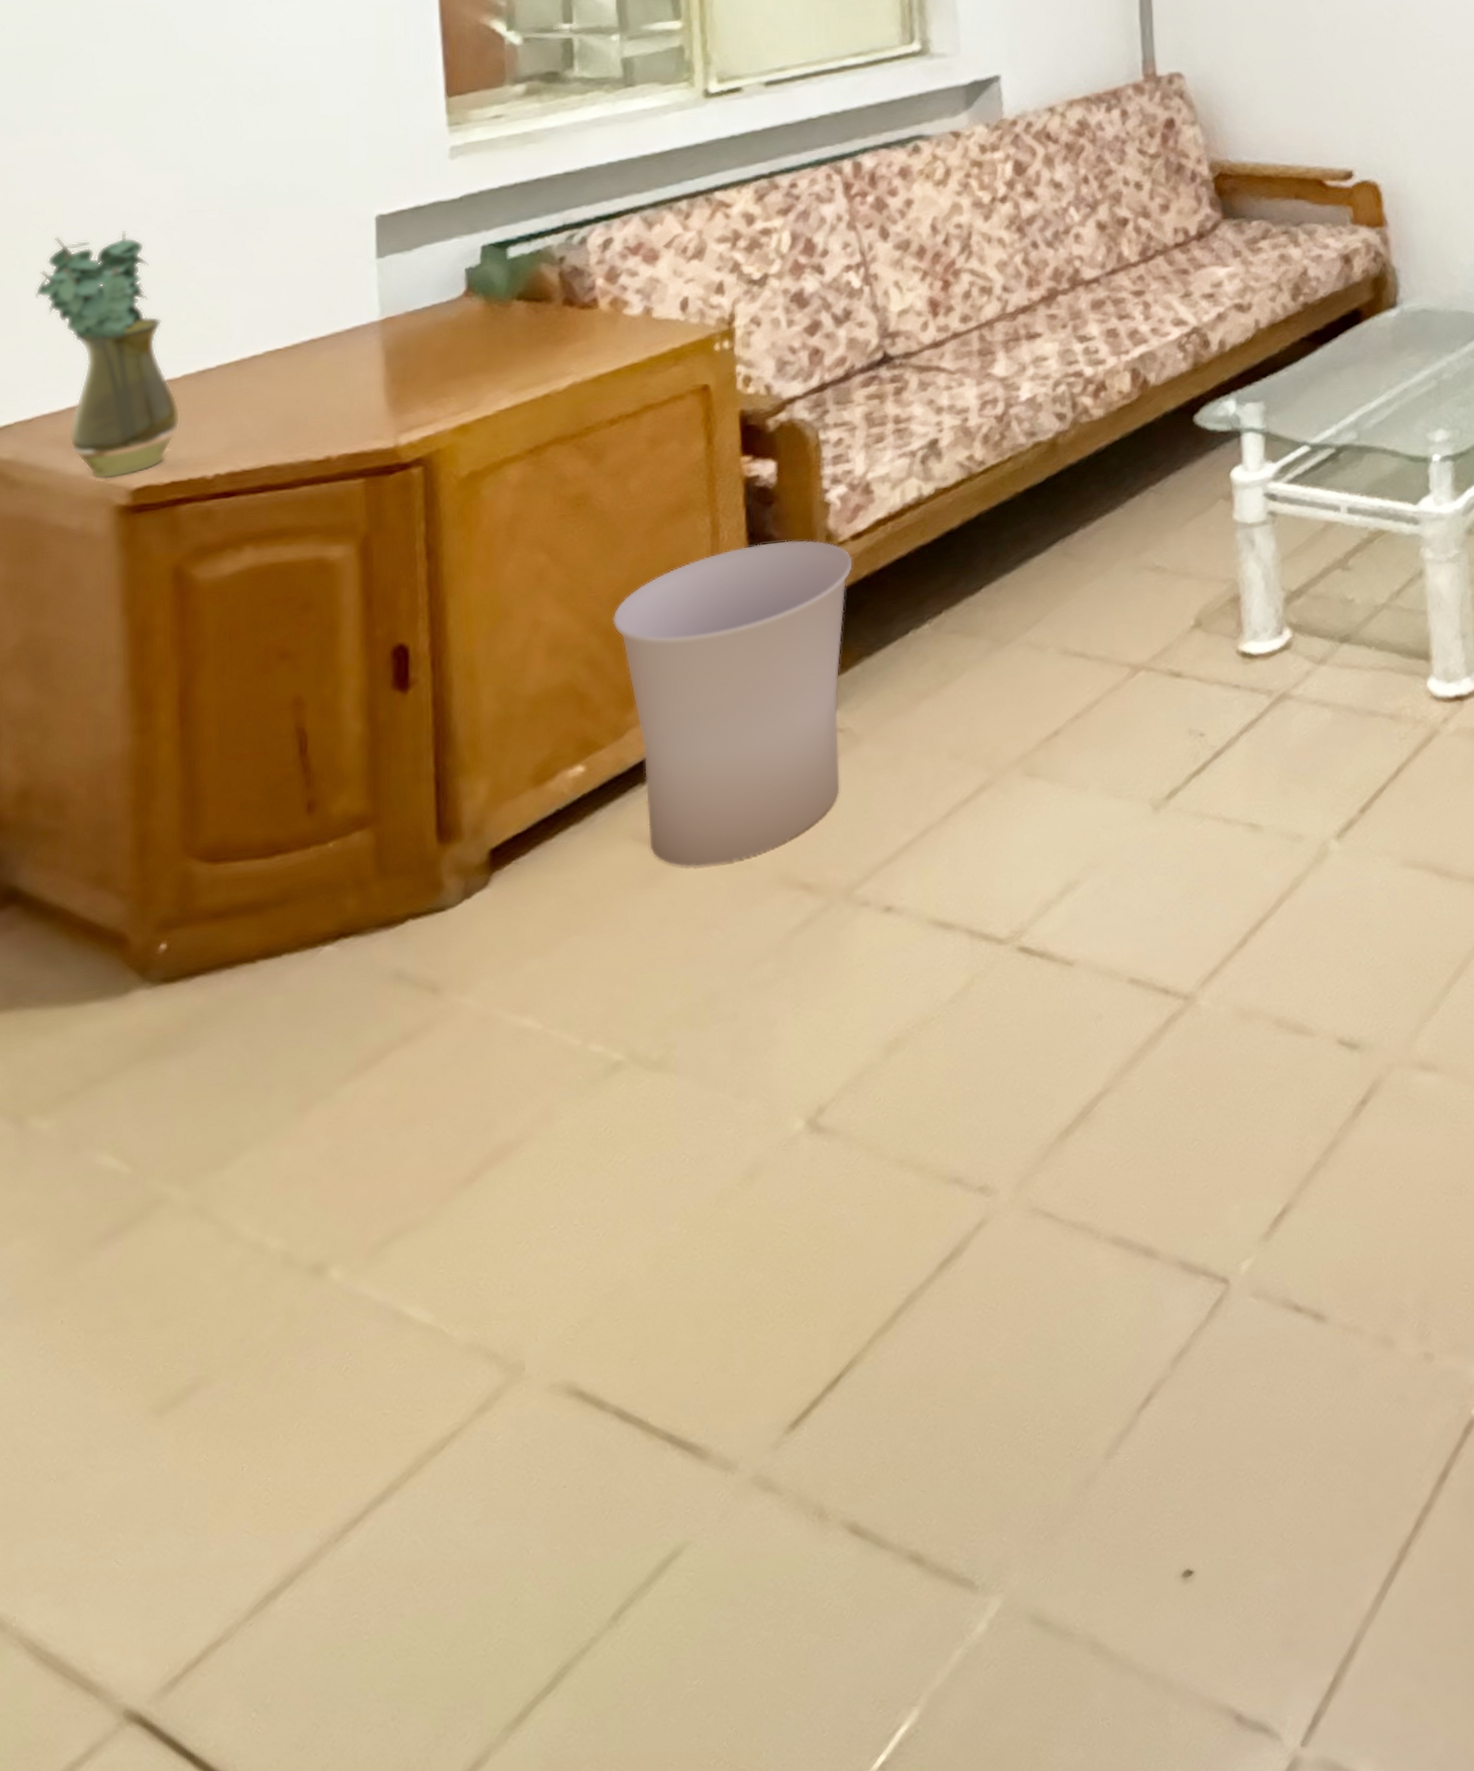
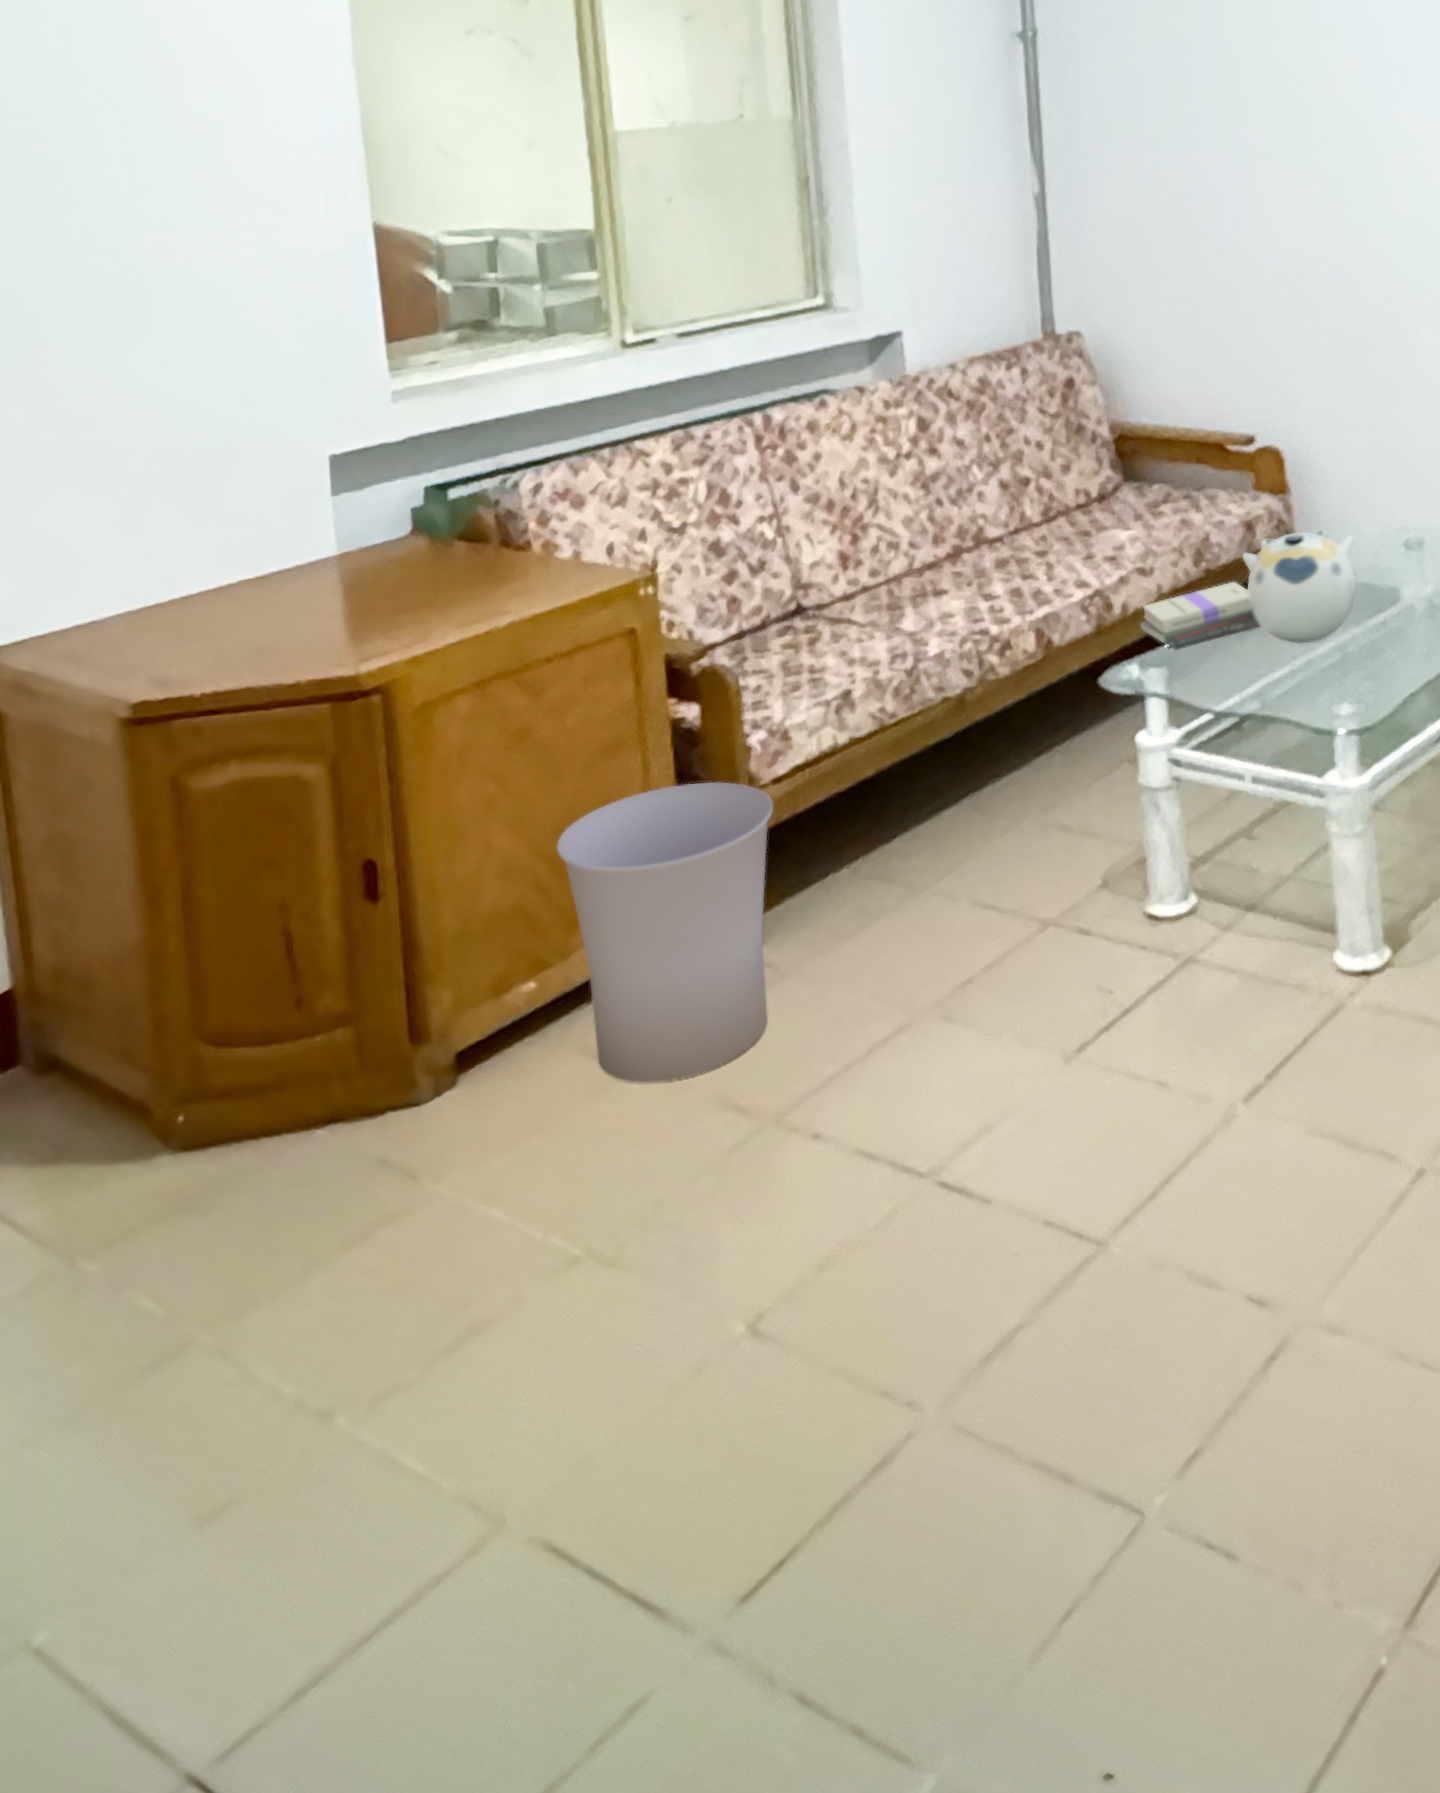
vase: present [35,231,181,480] -> none [40,463,170,693]
books: none [1237,313,1358,385] -> present [1140,581,1261,651]
teapot: none [1339,260,1451,374] -> present [1242,529,1356,644]

